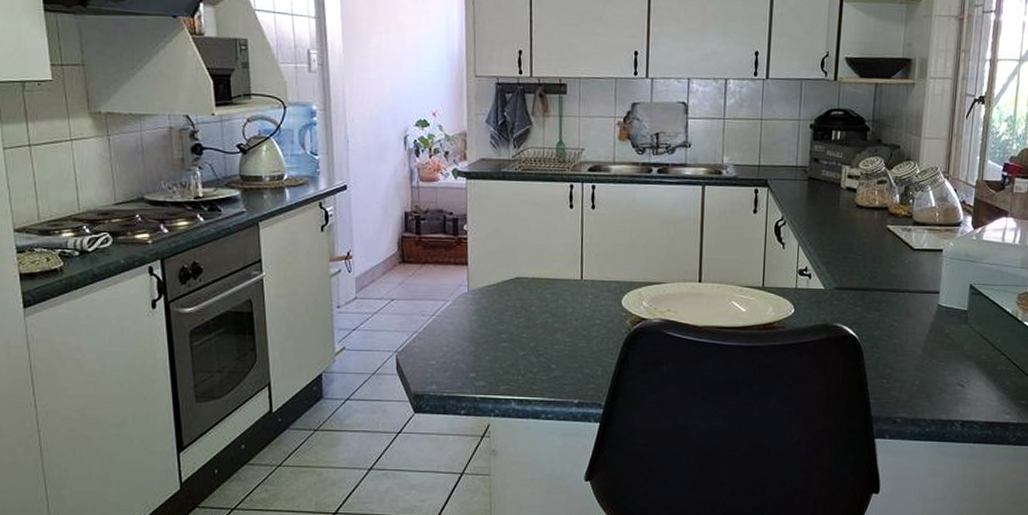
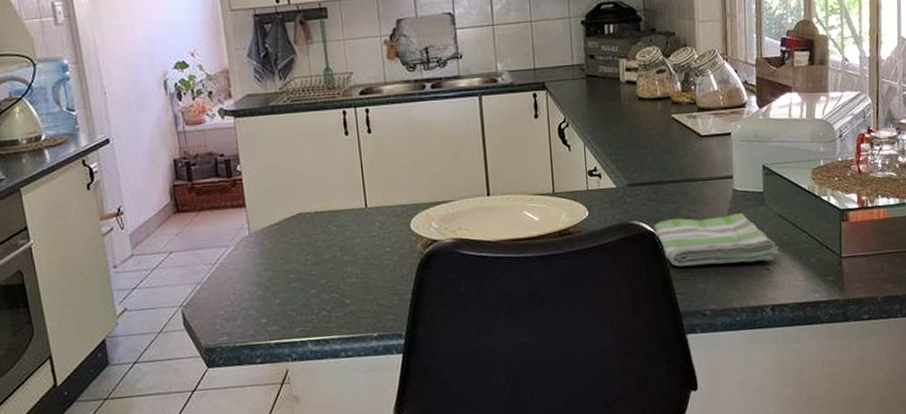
dish towel: none [856,326,976,378] -> present [653,213,780,267]

